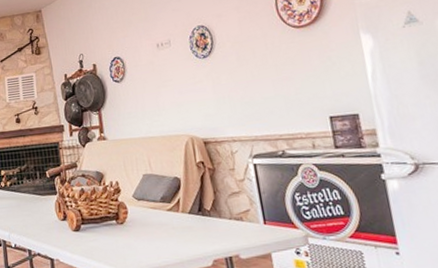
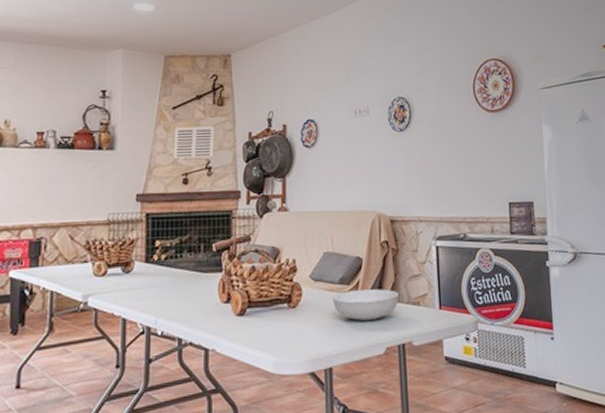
serving bowl: none [156,206,221,235] -> present [333,289,400,321]

